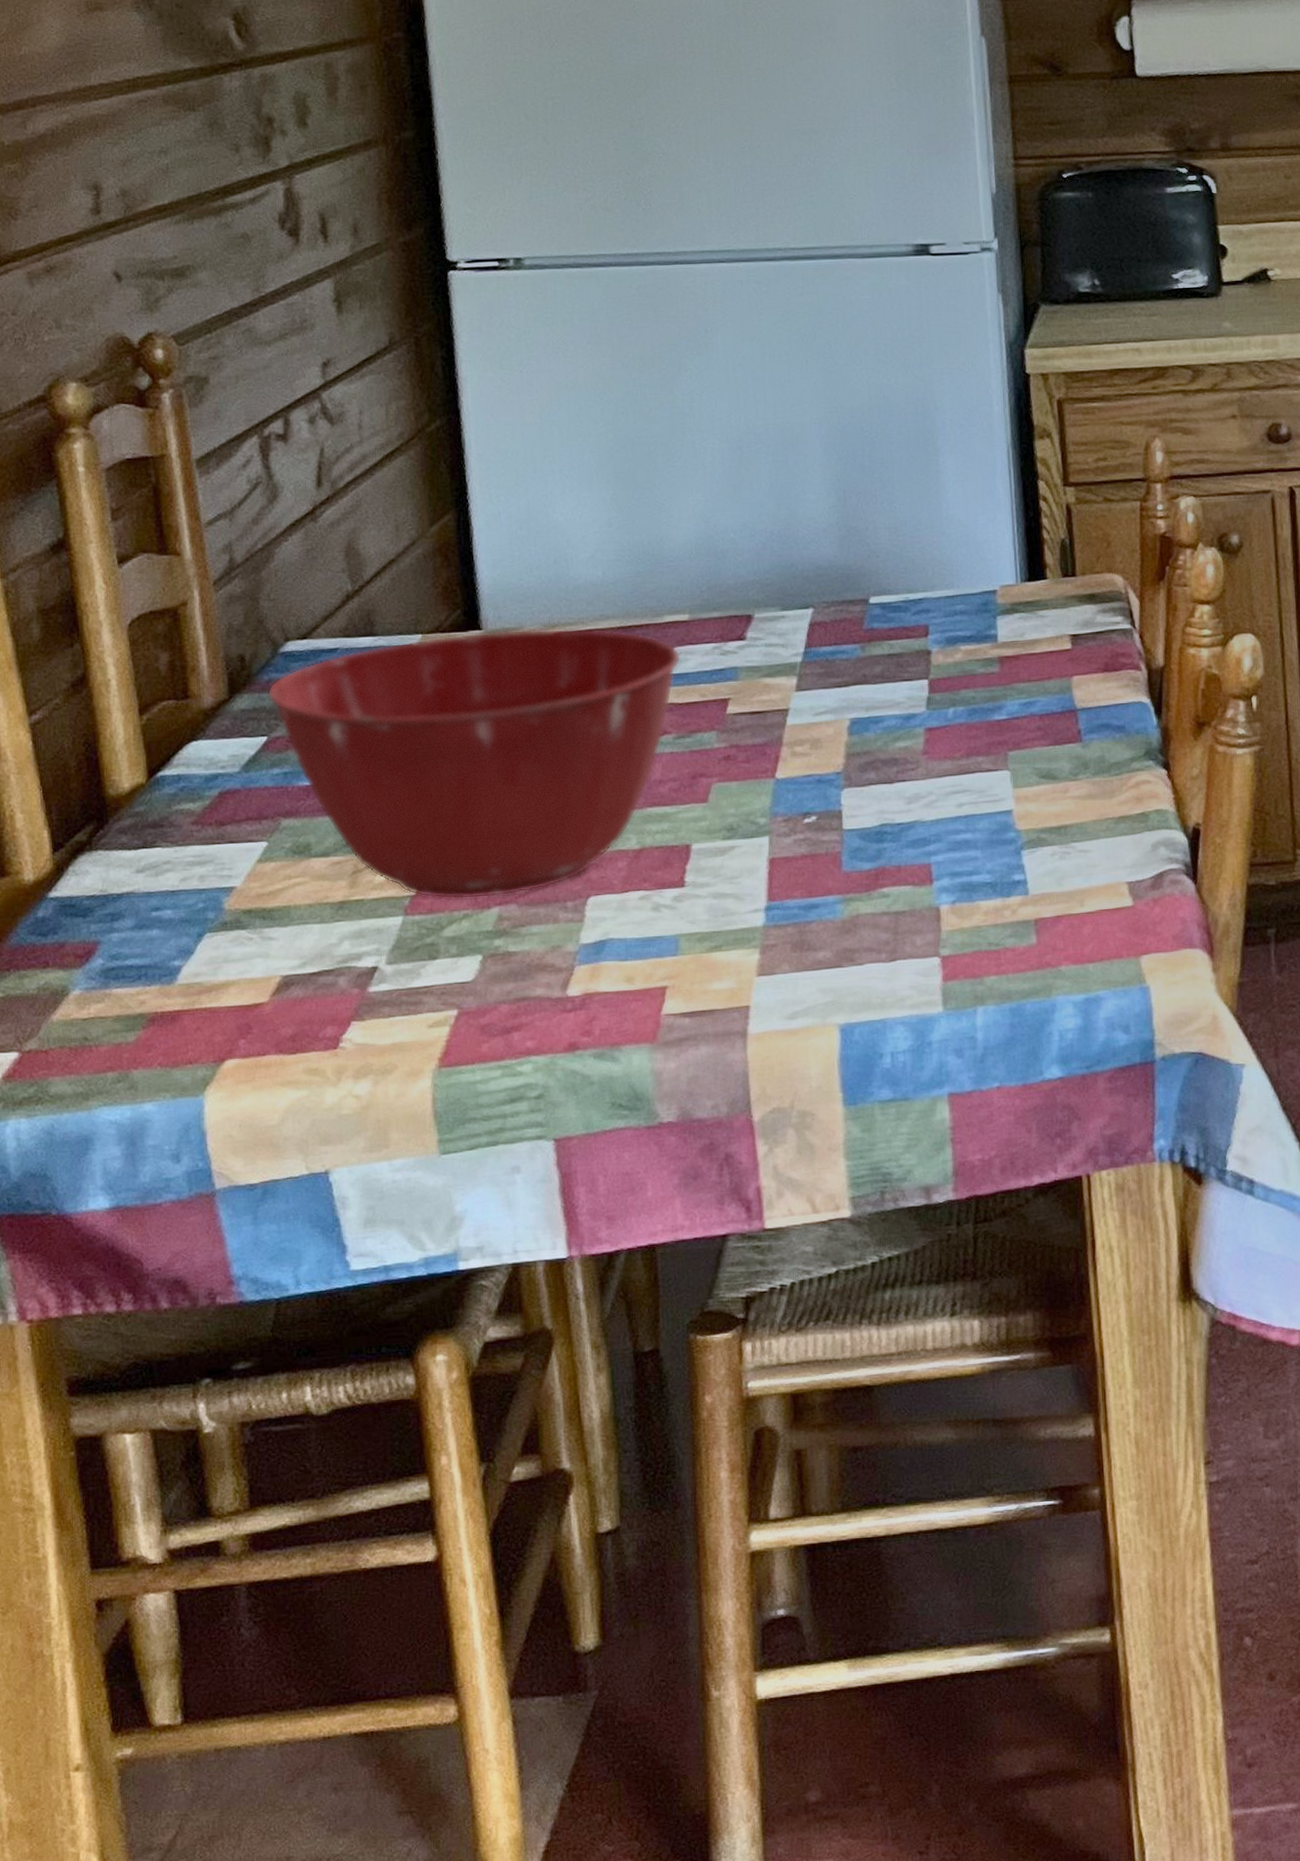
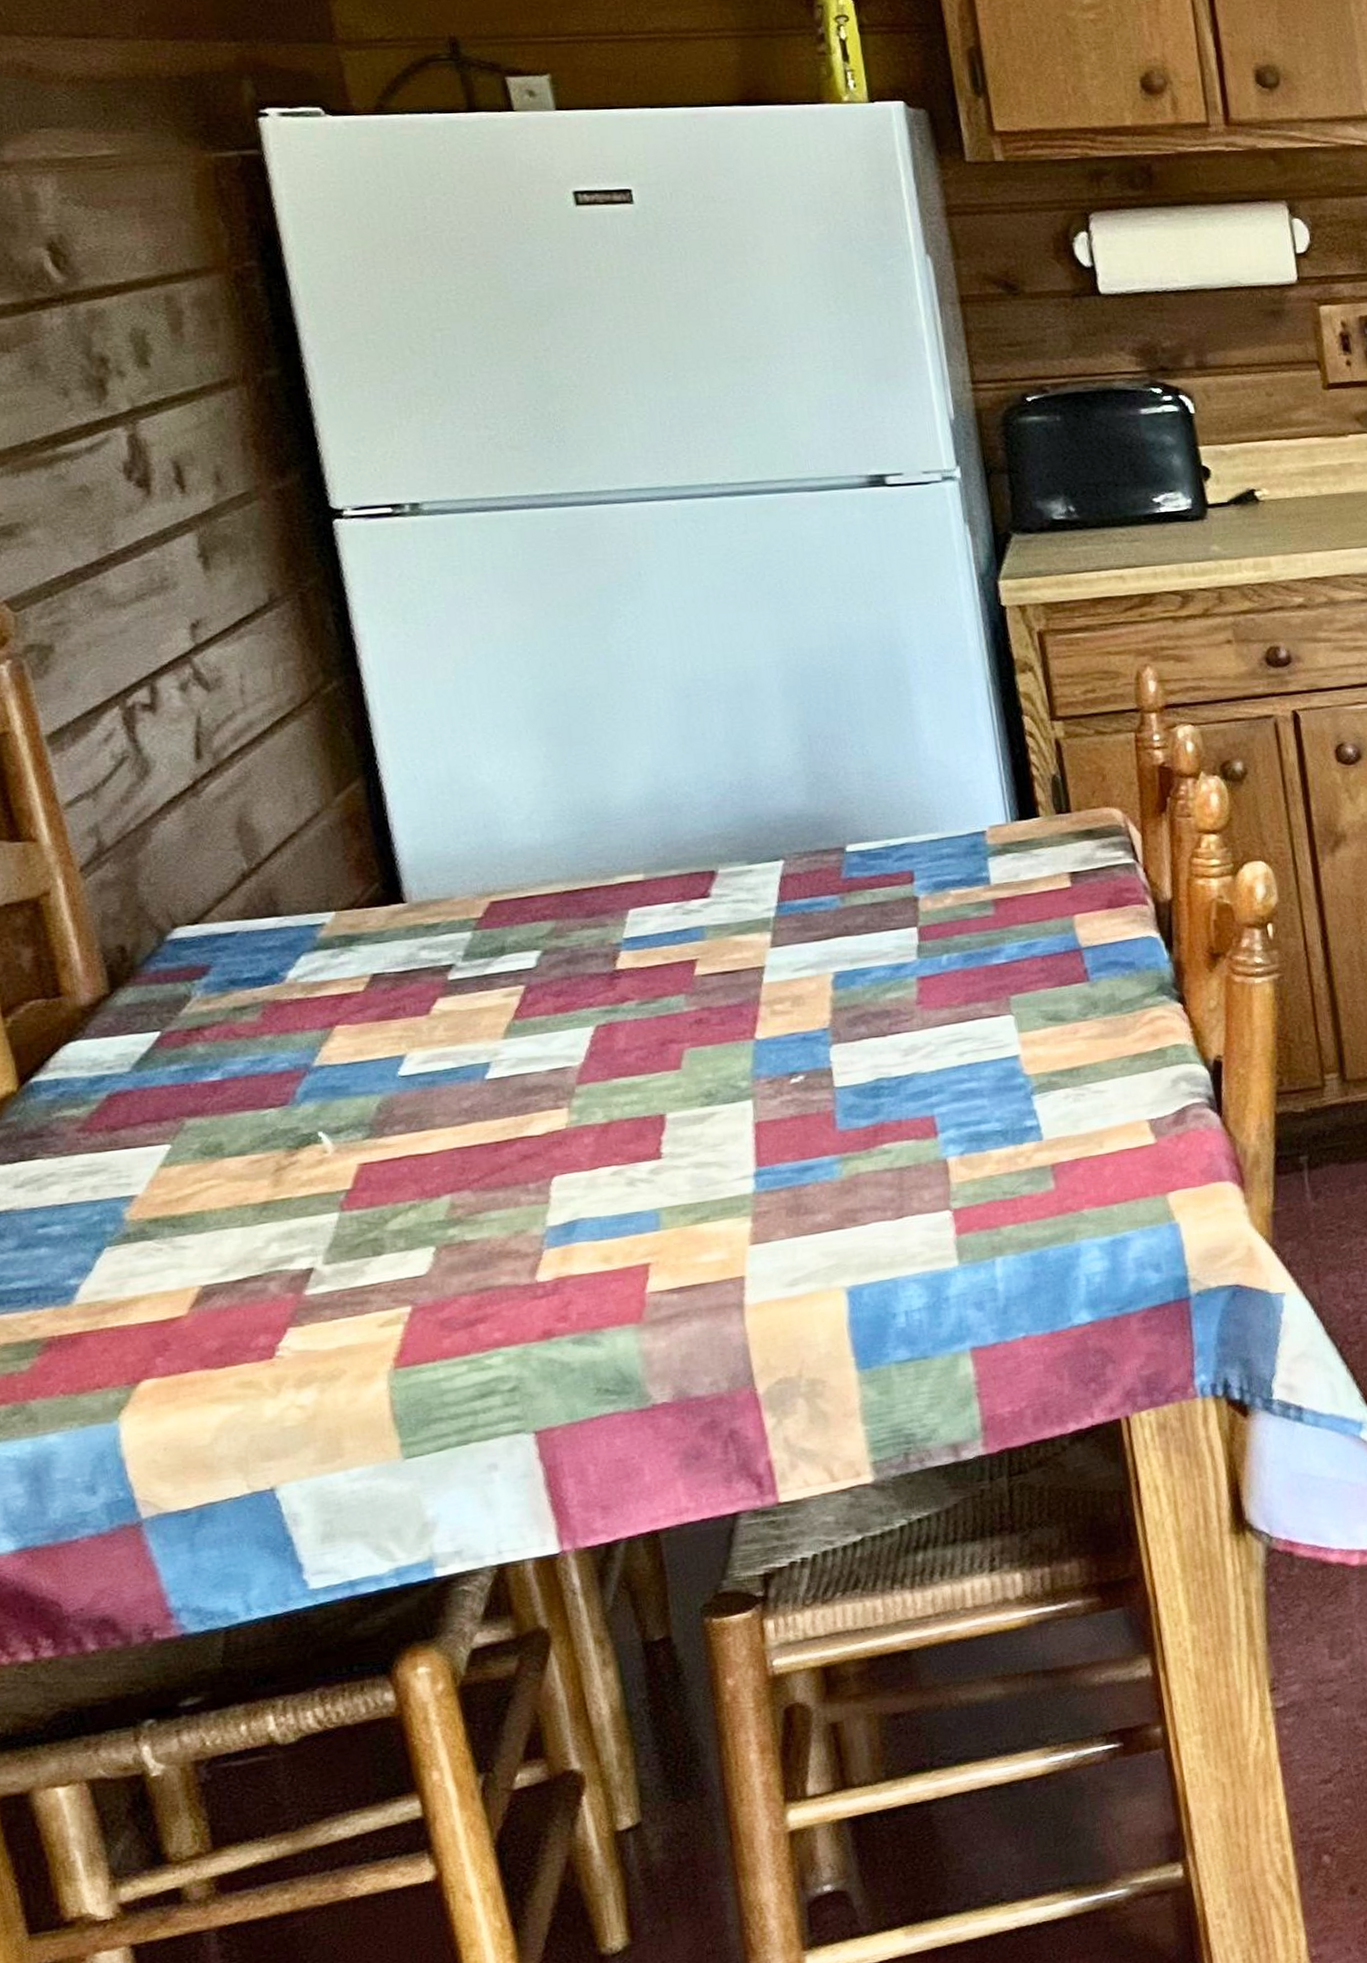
mixing bowl: present [267,628,682,900] -> none [155,895,639,1191]

